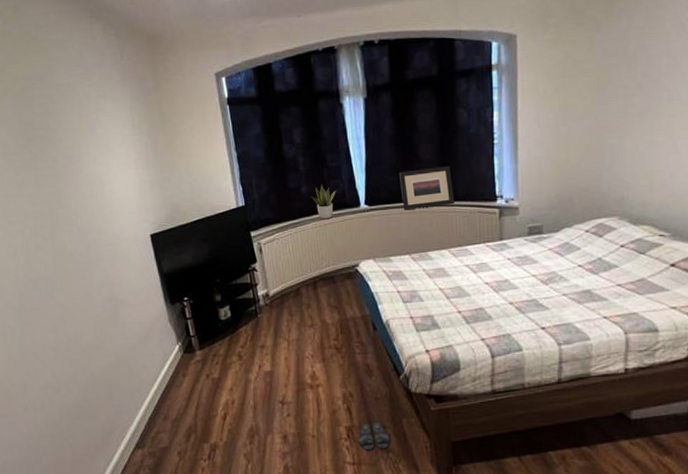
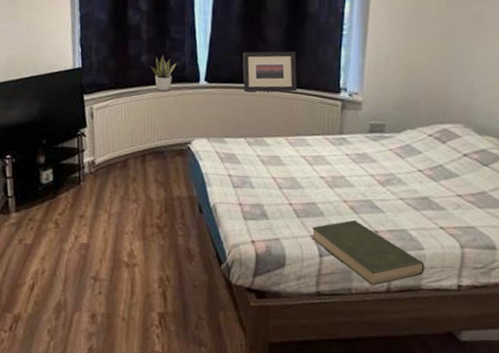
slippers: present [358,422,390,451] -> none [170,312,204,342]
book: none [482,319,592,378] -> present [312,219,425,286]

